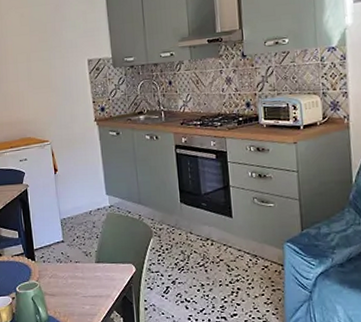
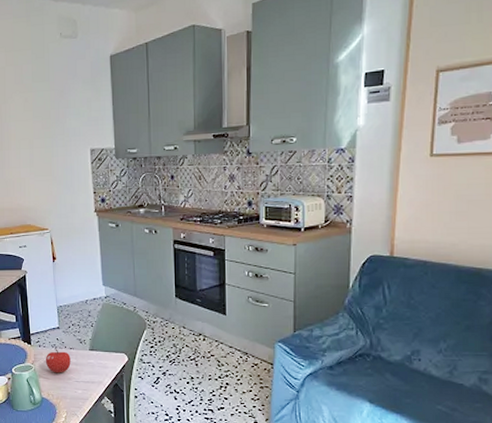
apple: none [50,263,77,289] -> present [45,349,71,373]

